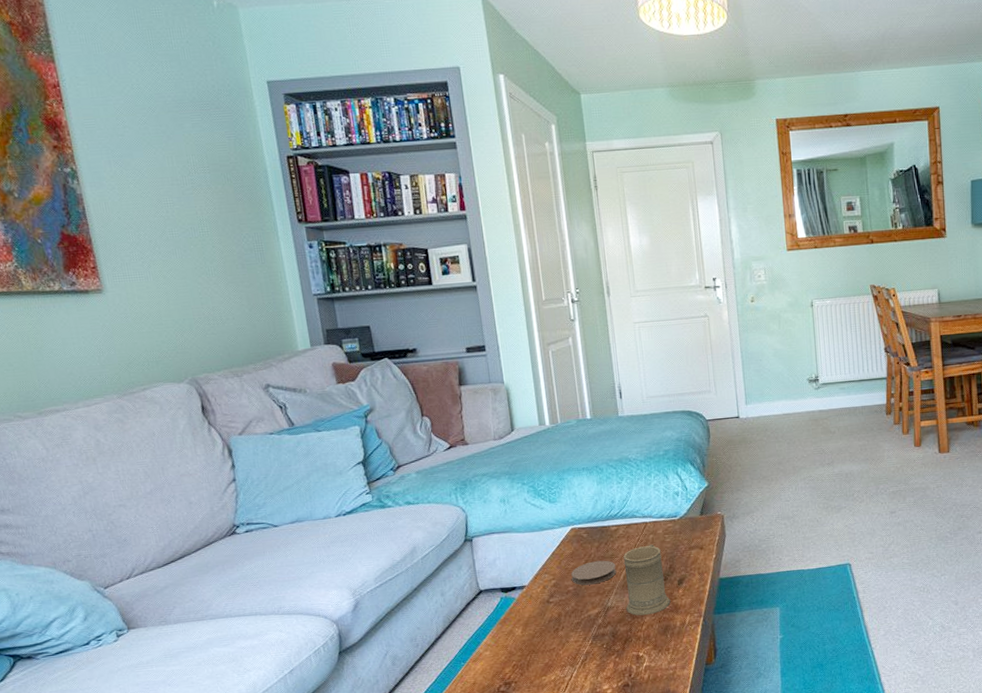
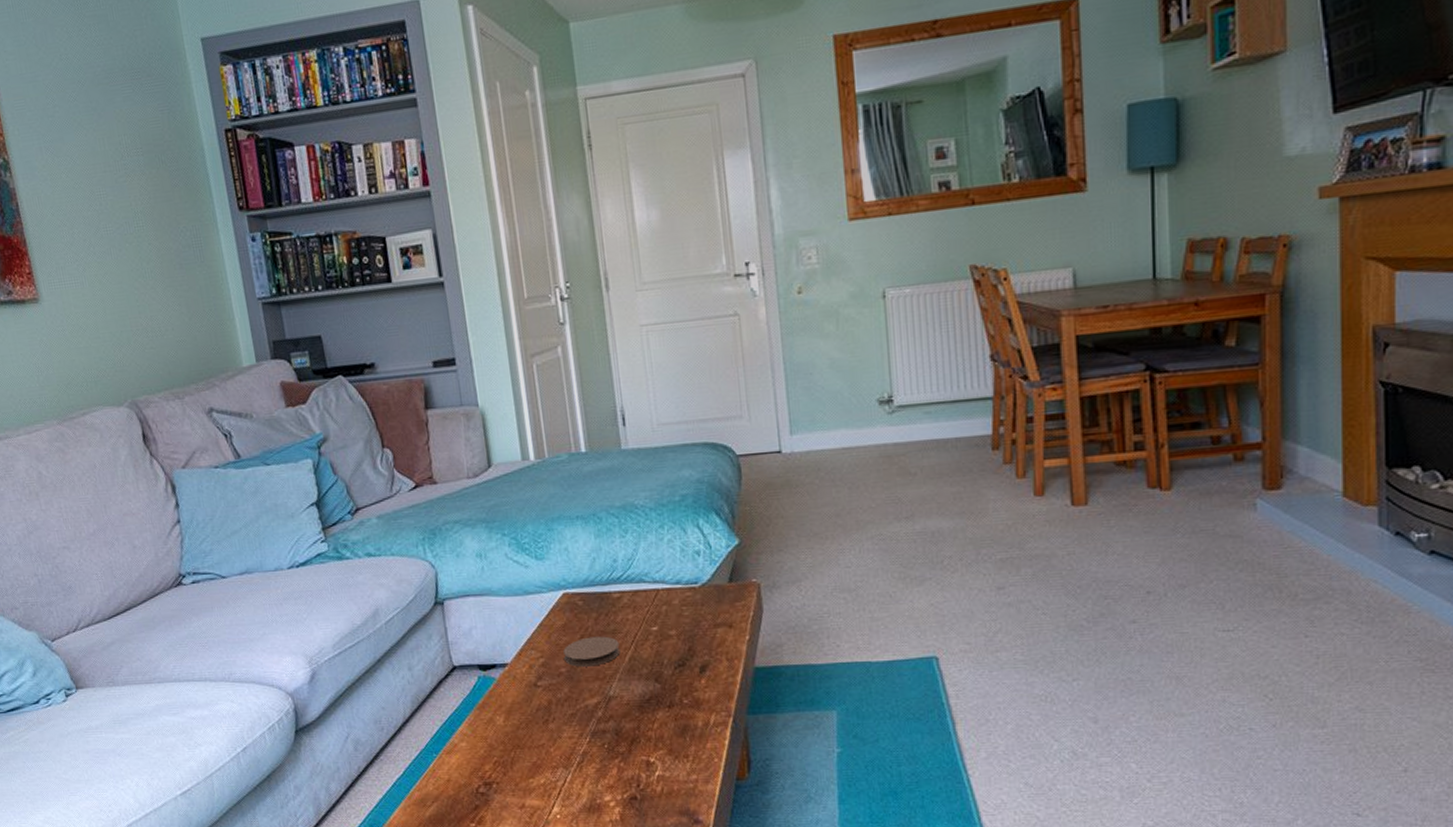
mug: present [623,544,671,616] -> none [628,618,690,711]

